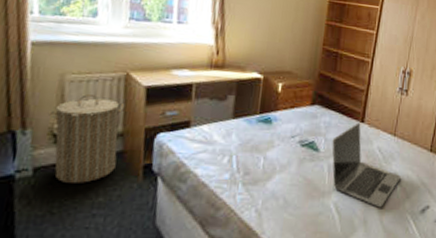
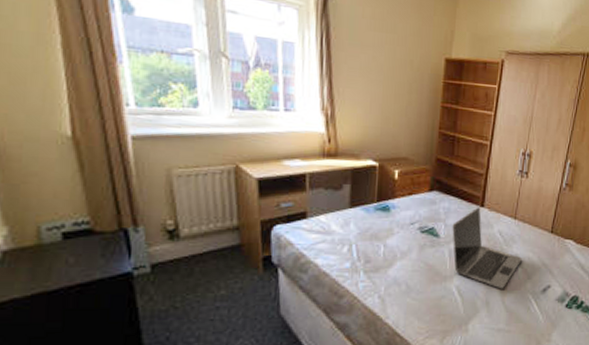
laundry hamper: present [47,94,125,183] -> none [158,189,238,278]

